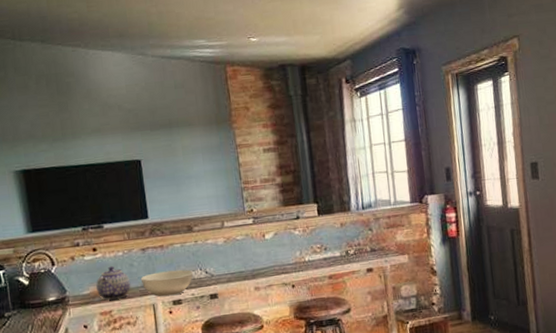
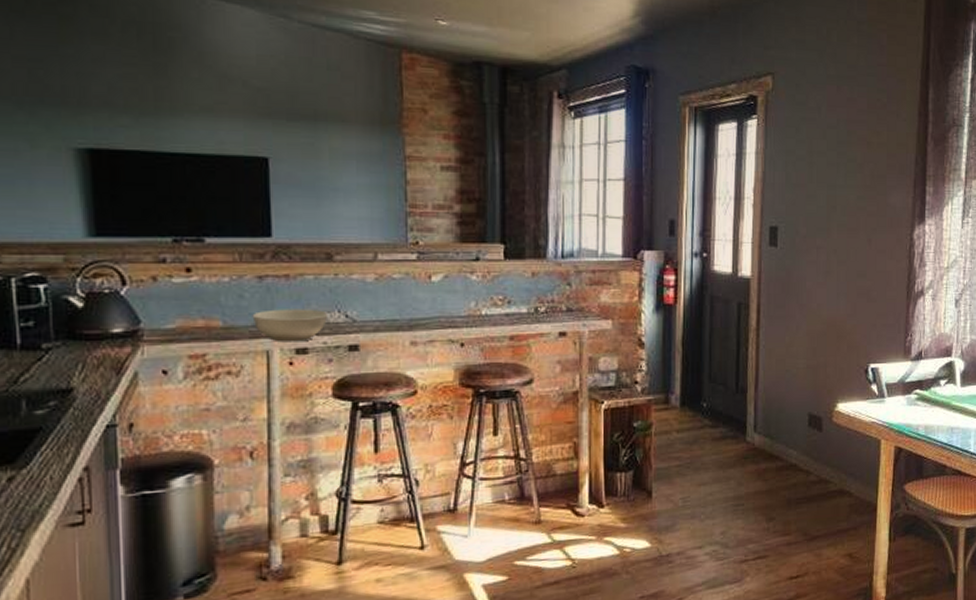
teapot: present [95,265,131,300] -> none [185,294,238,340]

